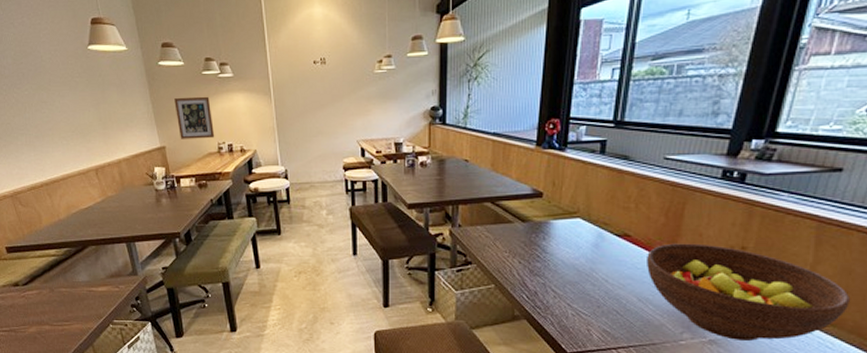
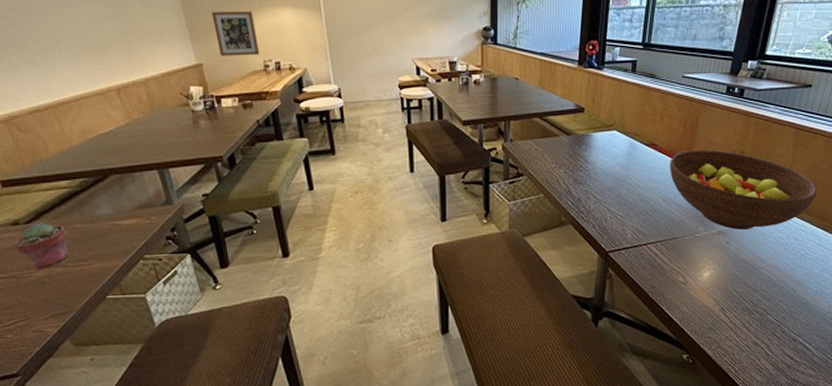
potted succulent: none [15,285,55,325] -> present [14,223,69,269]

